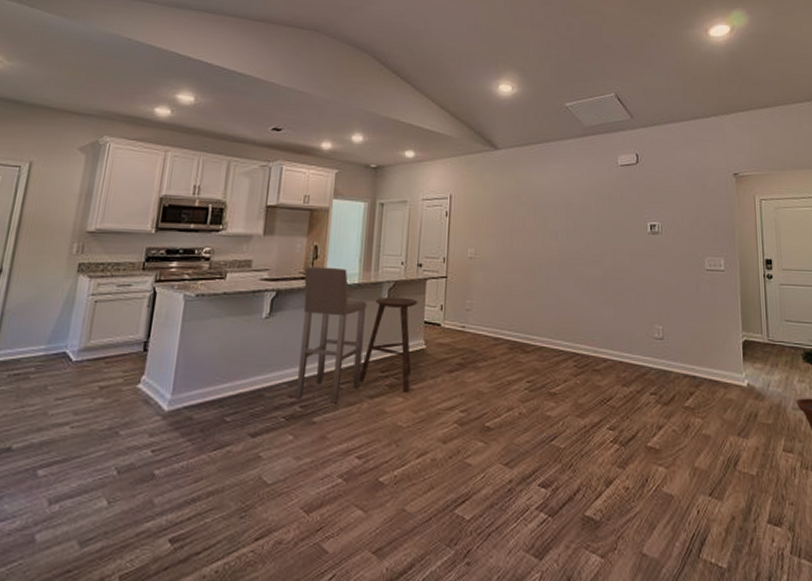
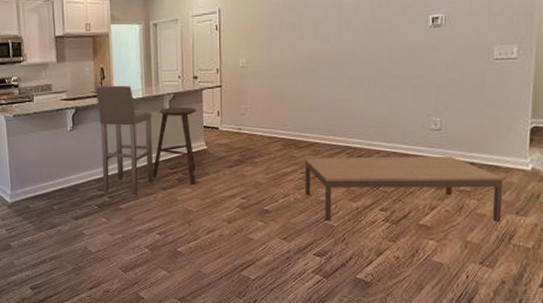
coffee table: none [530,364,724,444] -> present [304,157,504,221]

